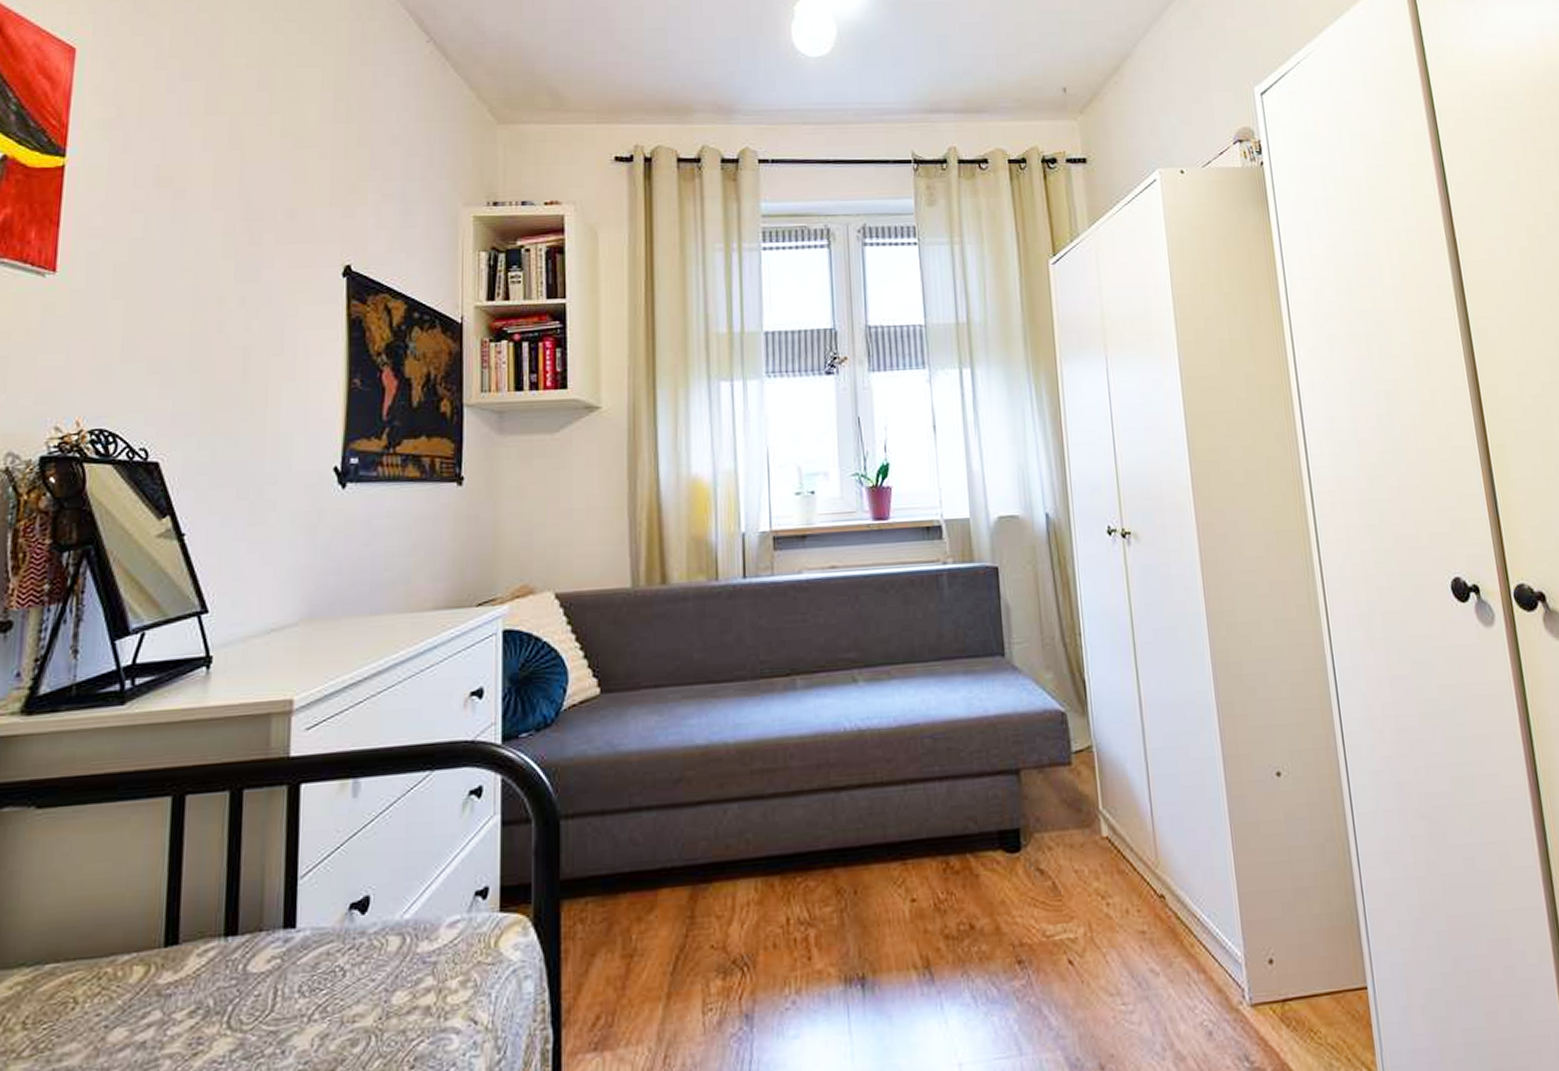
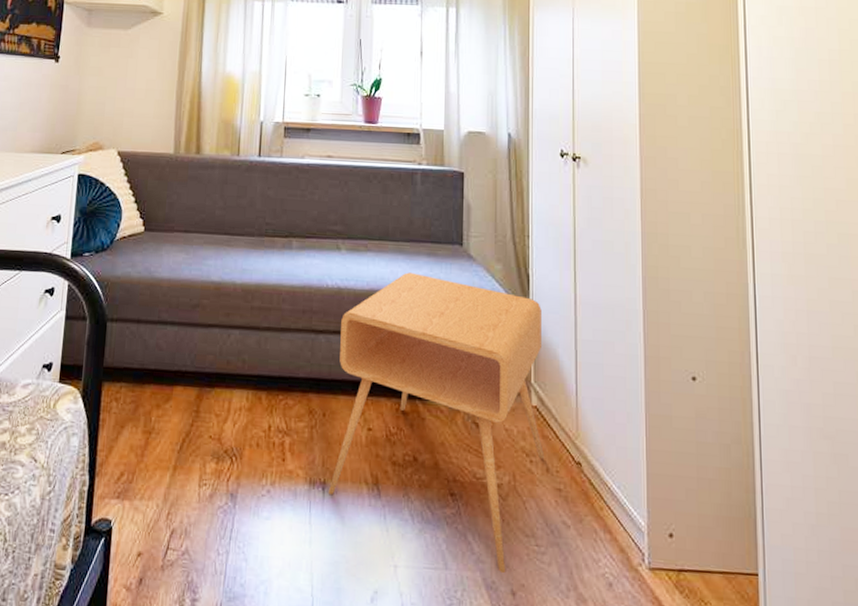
side table: none [866,697,1123,1047] -> present [328,272,545,574]

